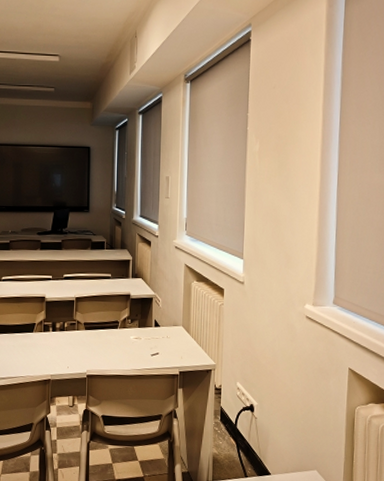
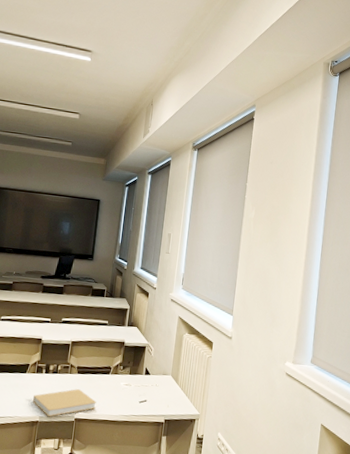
book: none [43,345,107,375] -> present [33,389,96,417]

